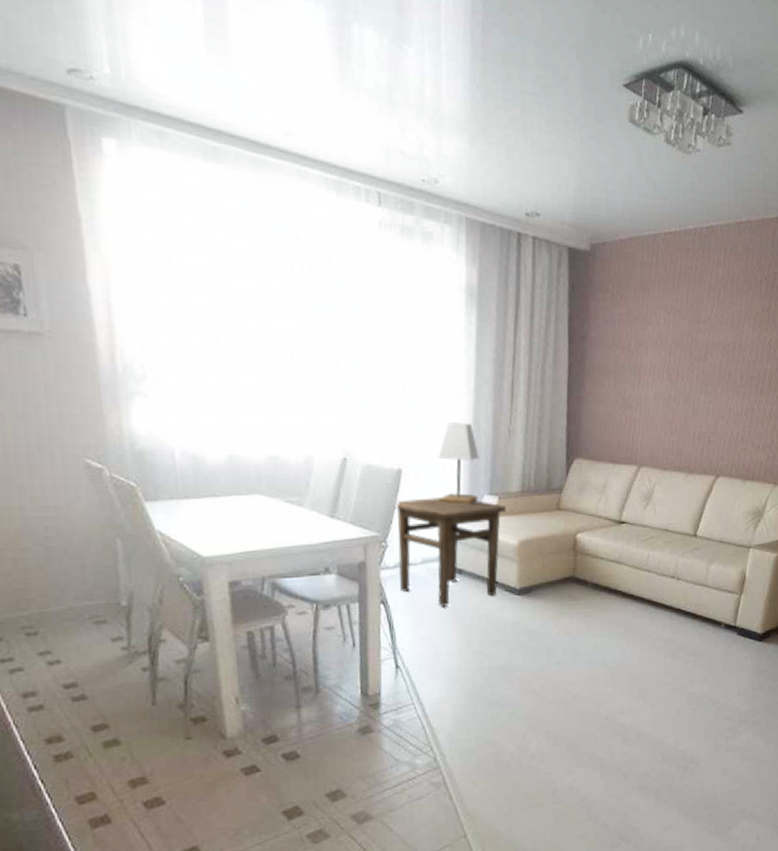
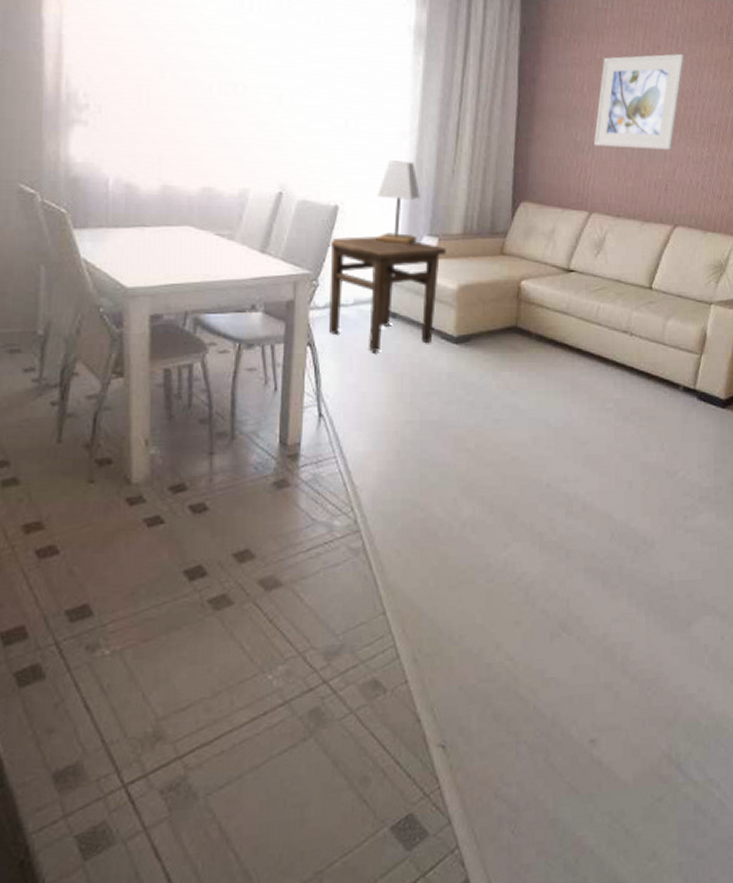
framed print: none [641,307,727,403] -> present [594,53,685,150]

